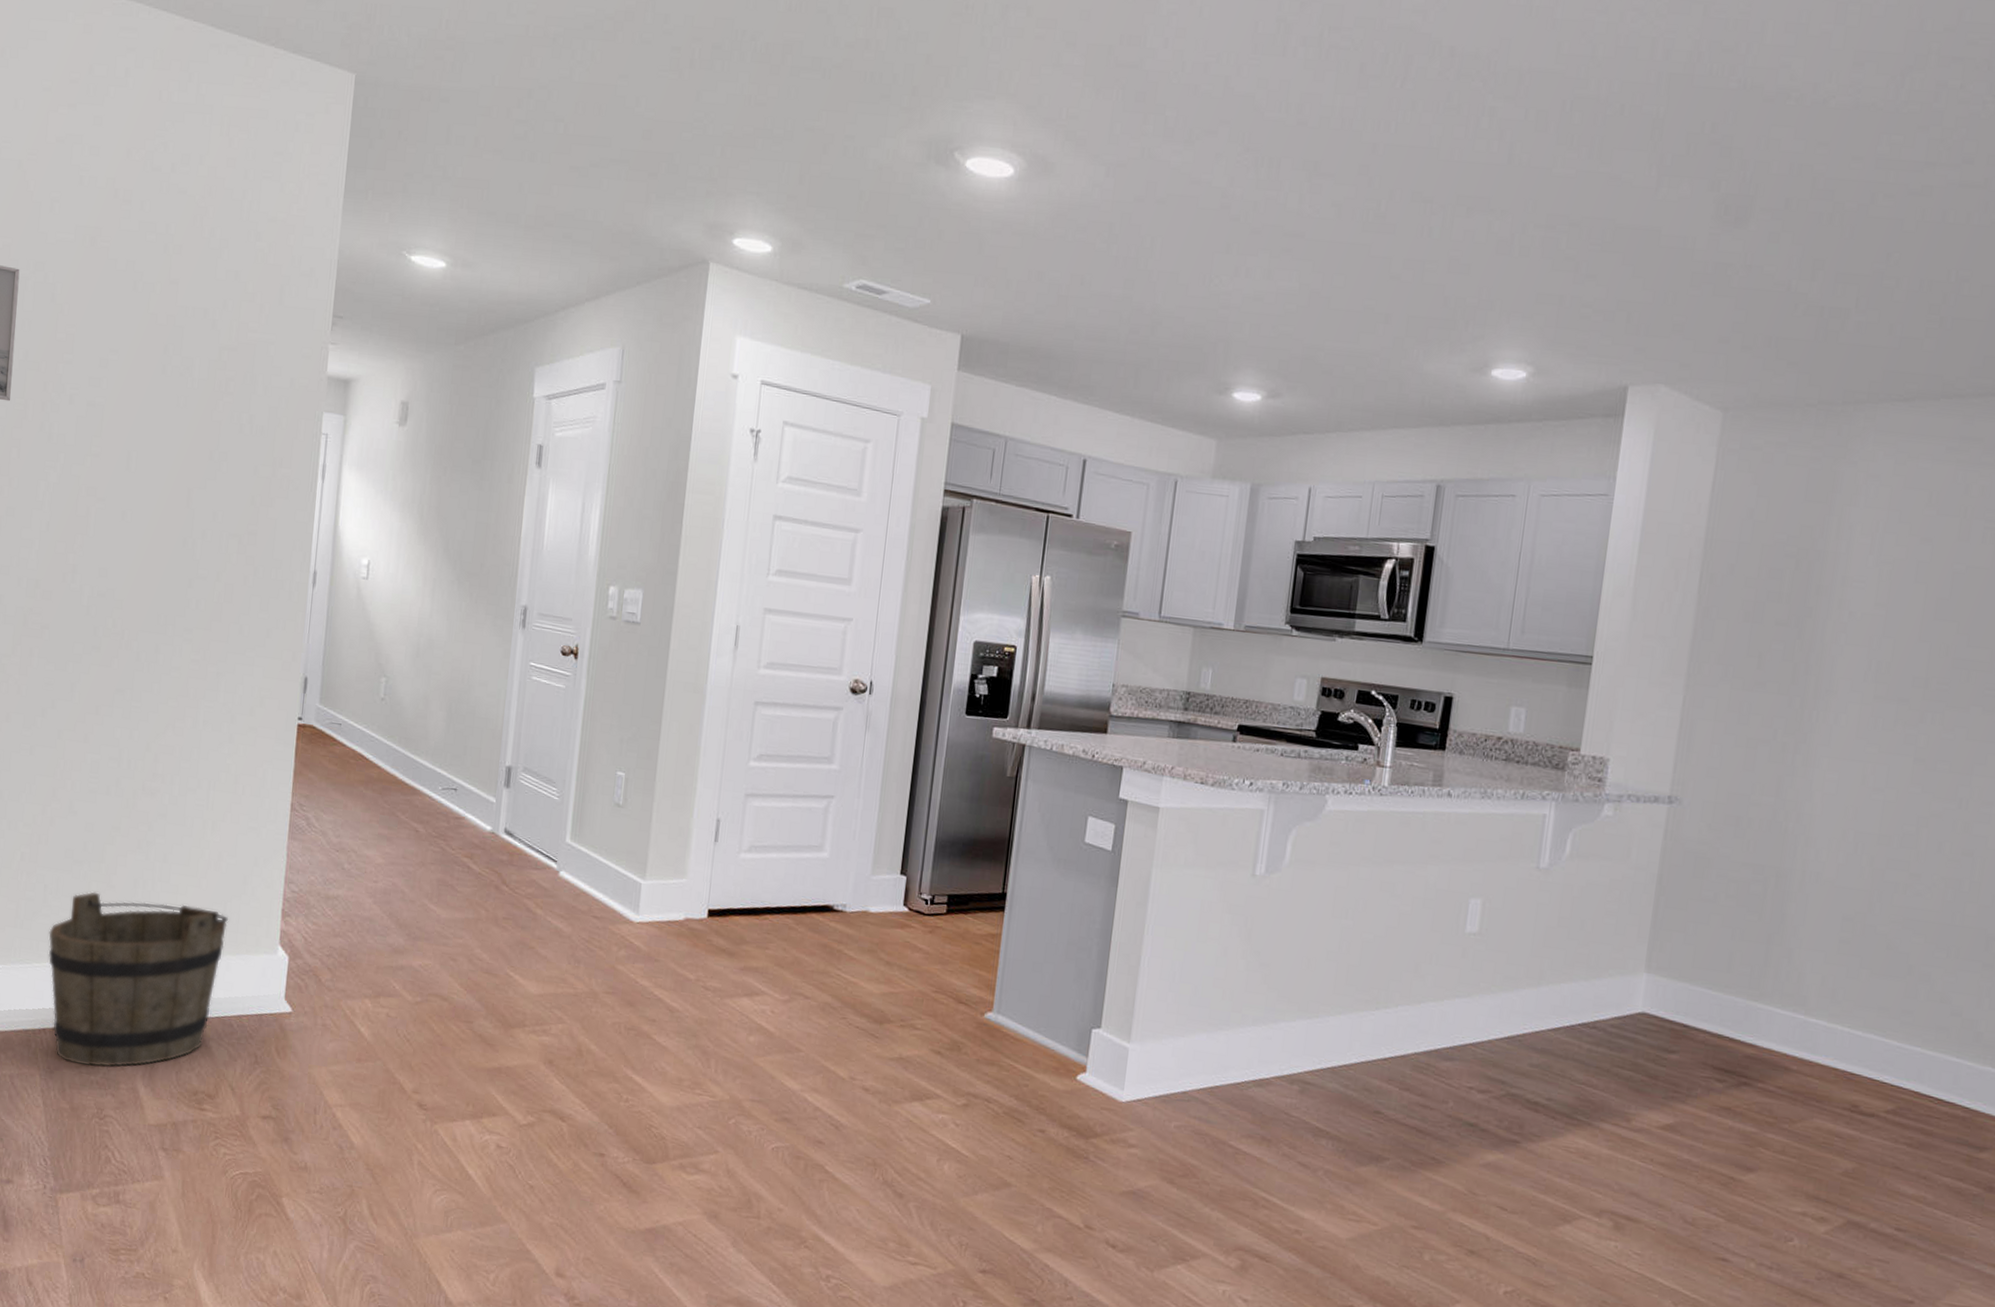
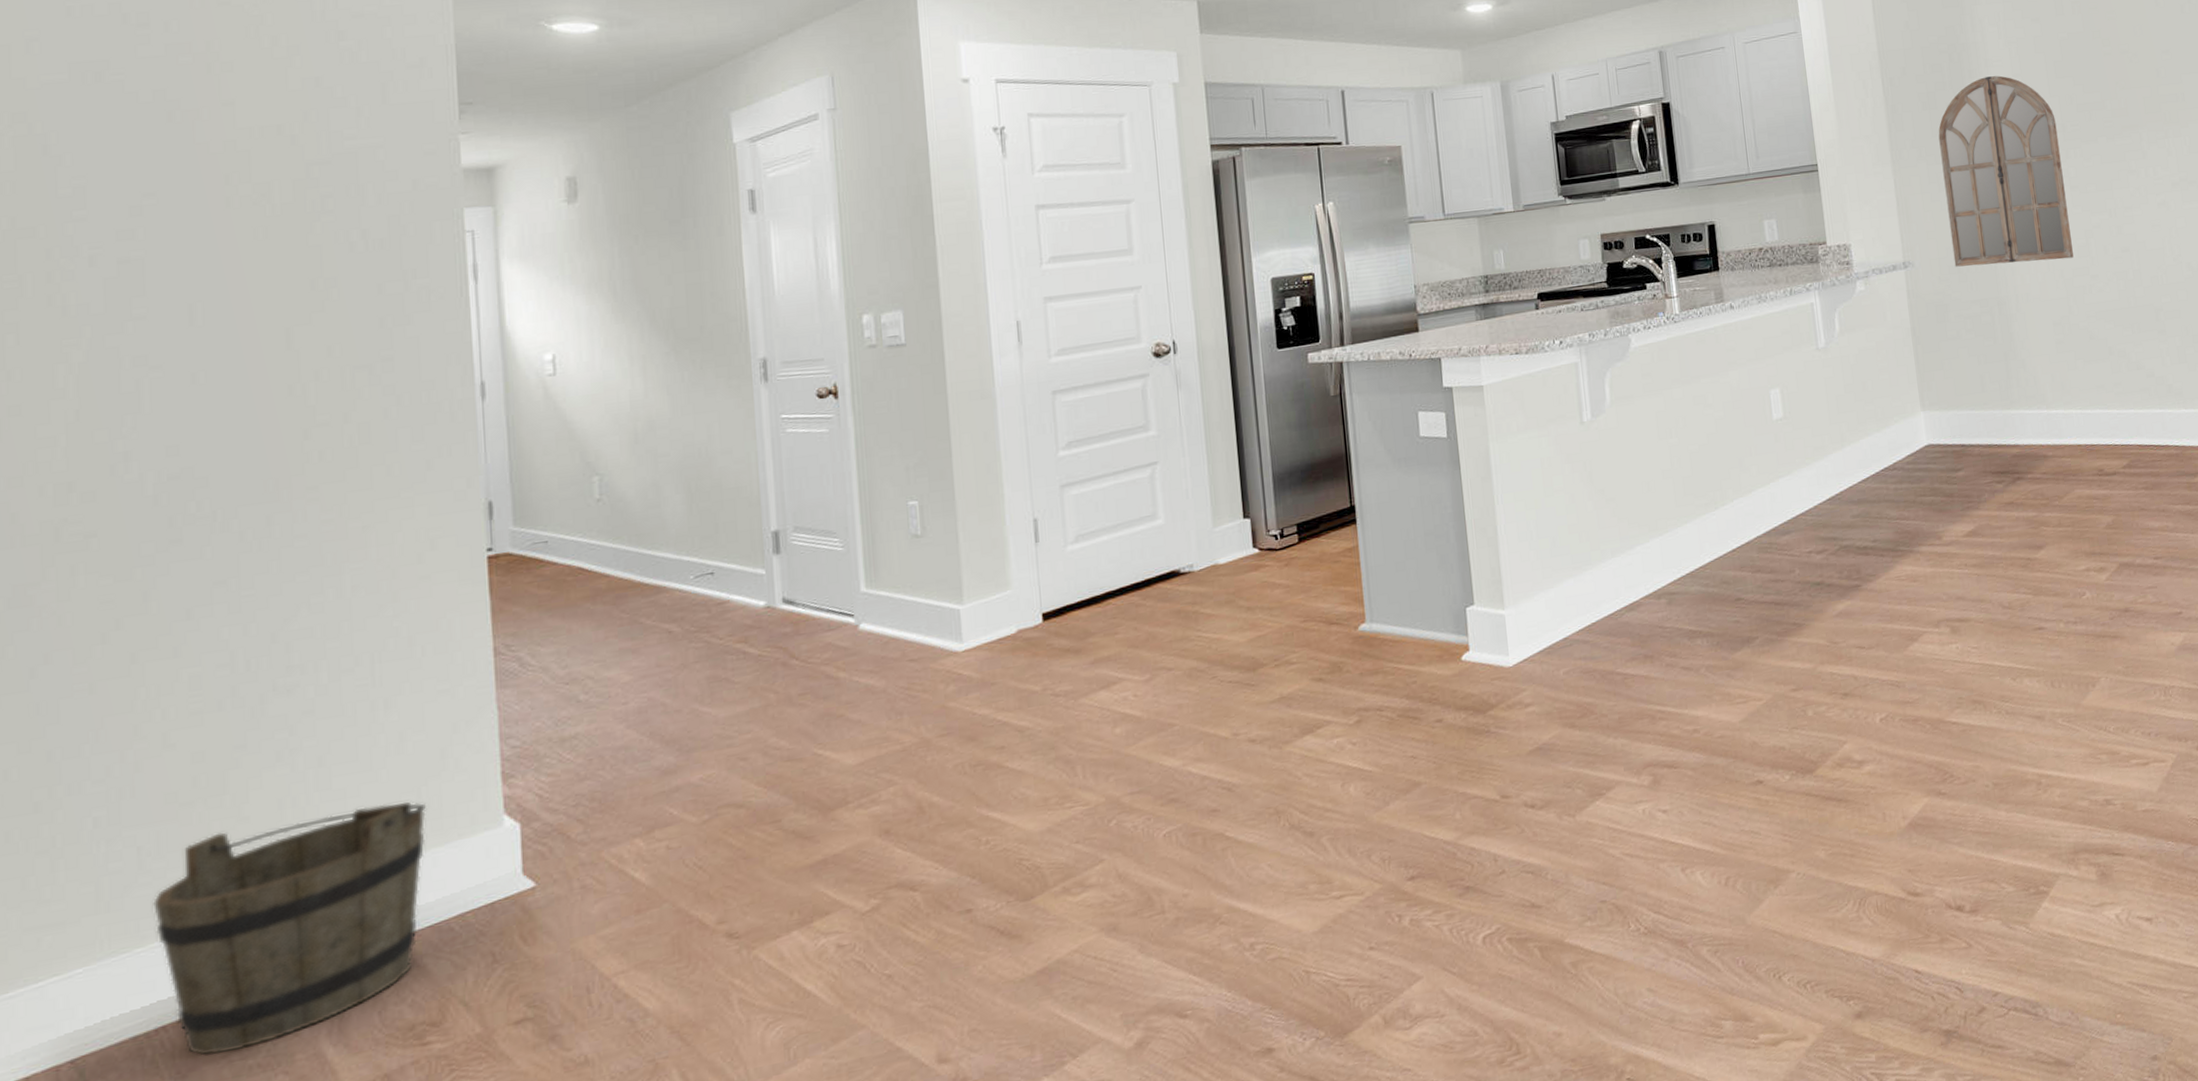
home mirror: none [1733,598,1919,846] -> present [1938,75,2074,267]

